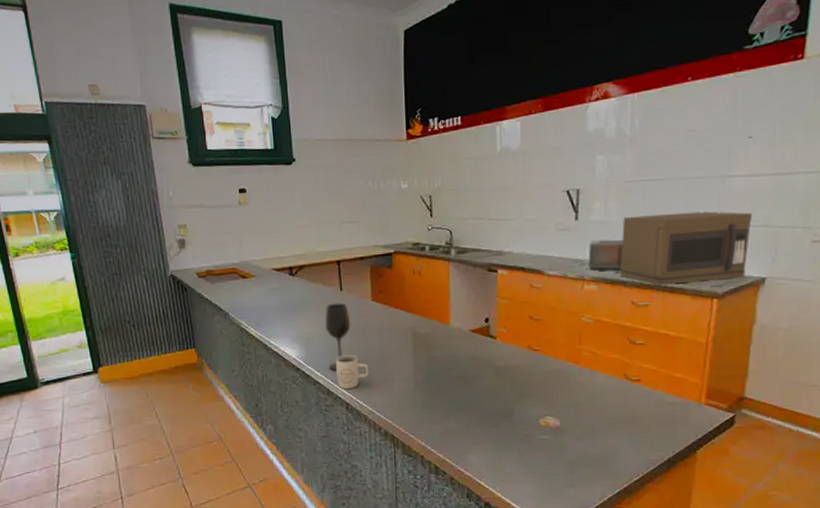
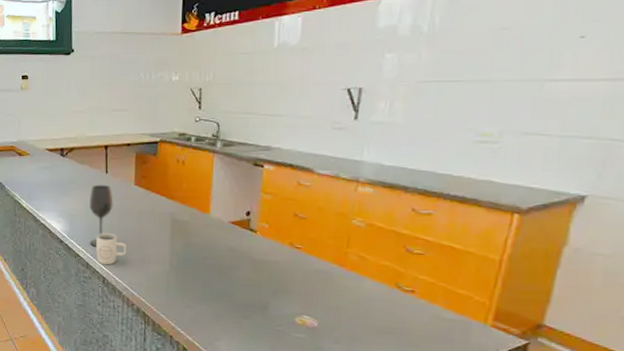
toaster: present [588,239,624,272] -> none [365,140,409,175]
microwave: present [619,211,753,286] -> none [400,118,577,195]

